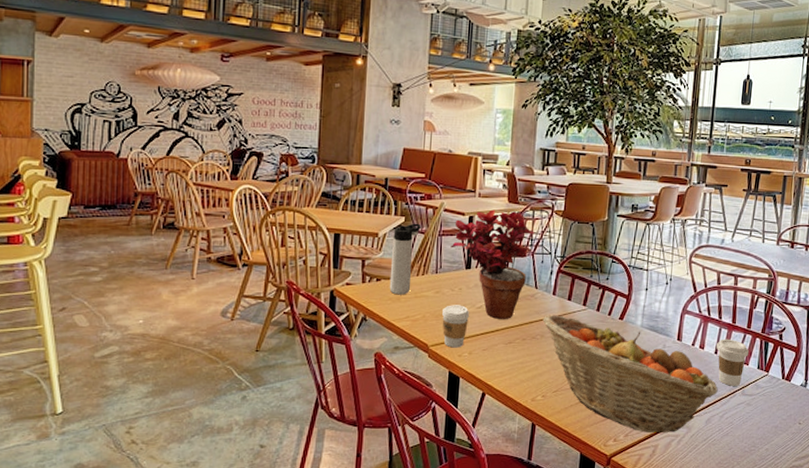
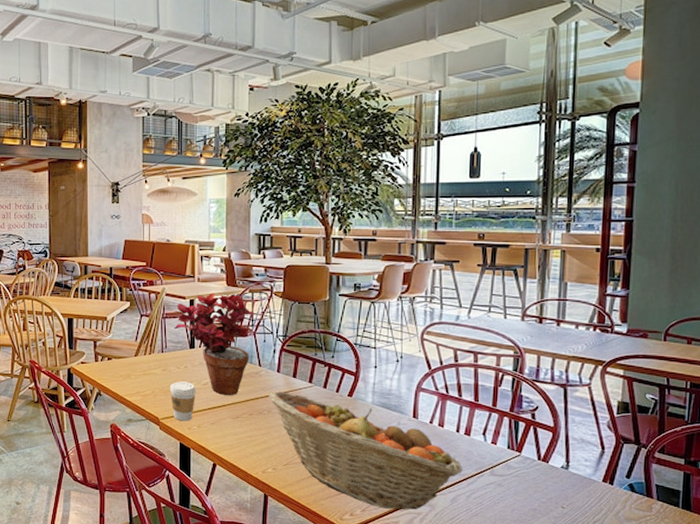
thermos bottle: present [389,223,421,295] -> none [119,307,145,373]
coffee cup: present [716,338,749,386] -> none [458,417,496,466]

